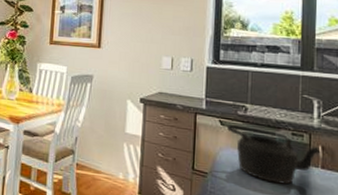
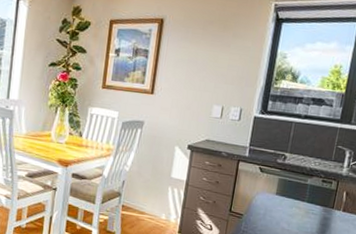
teapot: present [226,125,321,185] -> none [264,172,345,225]

